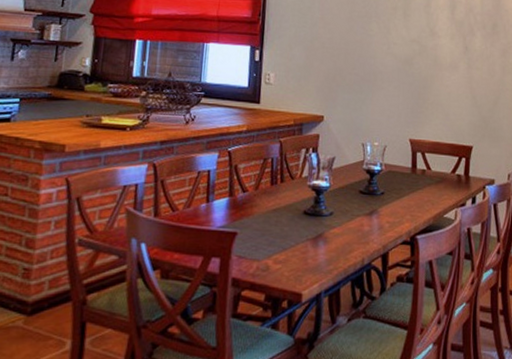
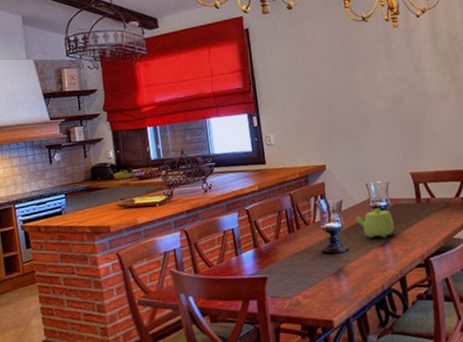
teapot: none [344,172,386,207] -> present [354,208,395,239]

